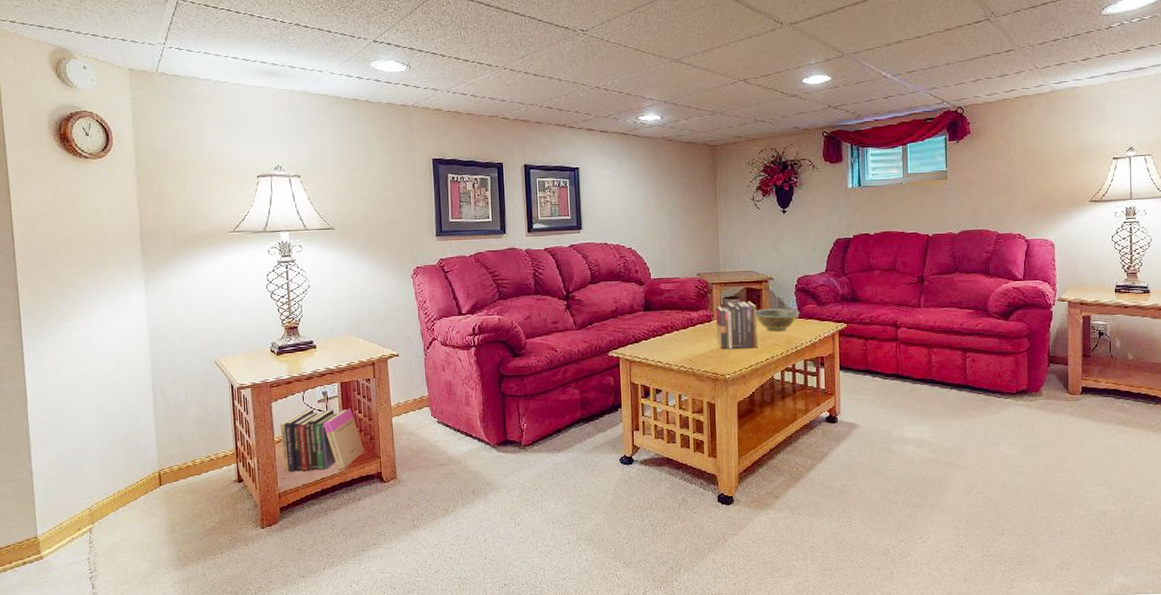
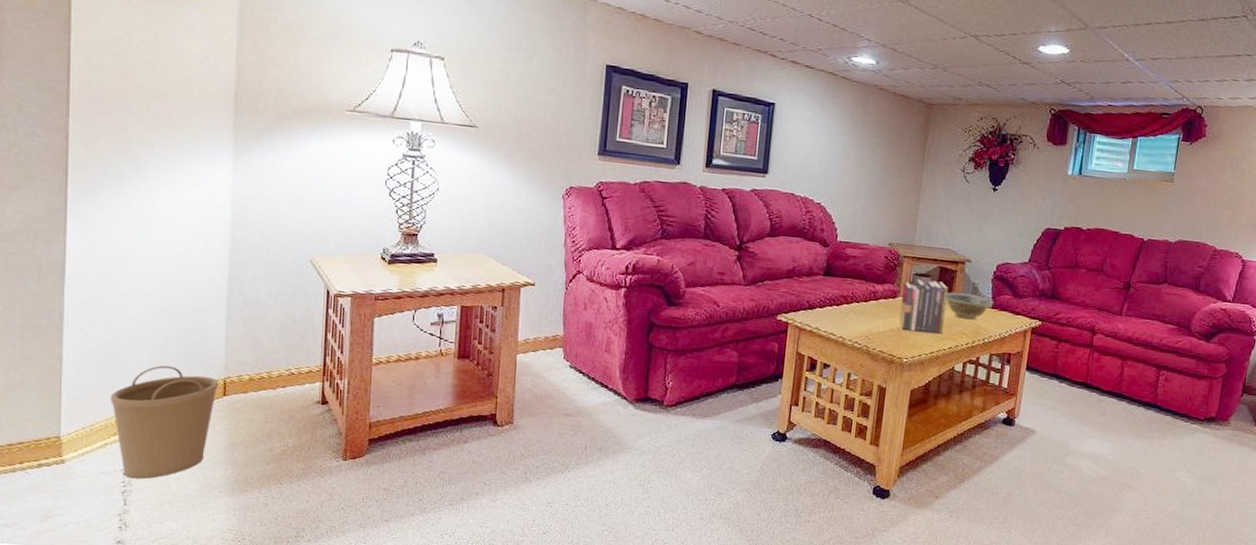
basket: none [72,466,155,566] -> present [111,365,219,479]
books: present [280,408,365,472] -> none [379,332,479,406]

